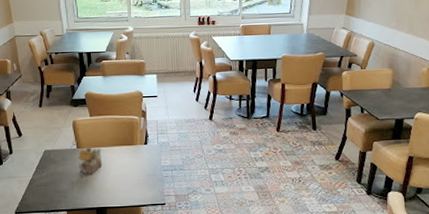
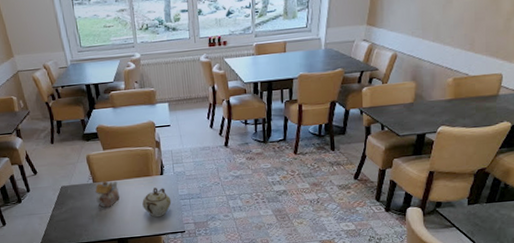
sugar bowl: none [124,157,154,188] -> present [142,187,172,218]

